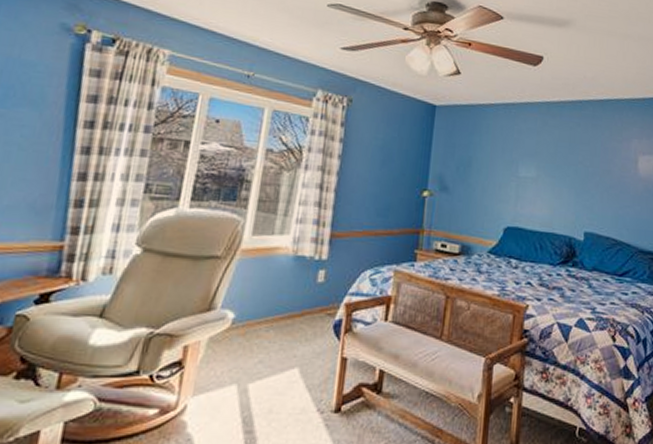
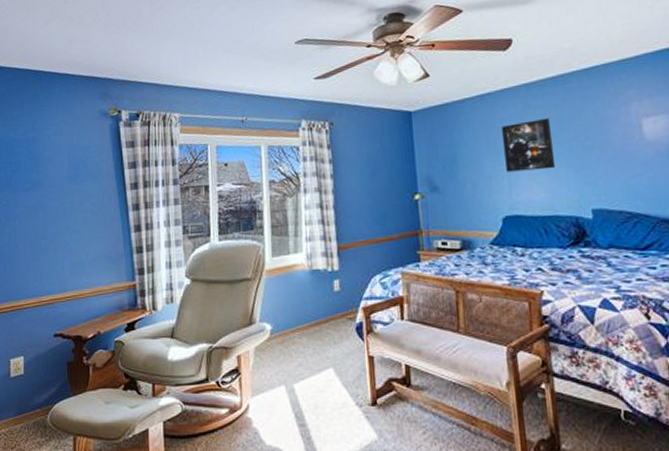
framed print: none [516,137,564,188] -> present [500,117,556,172]

